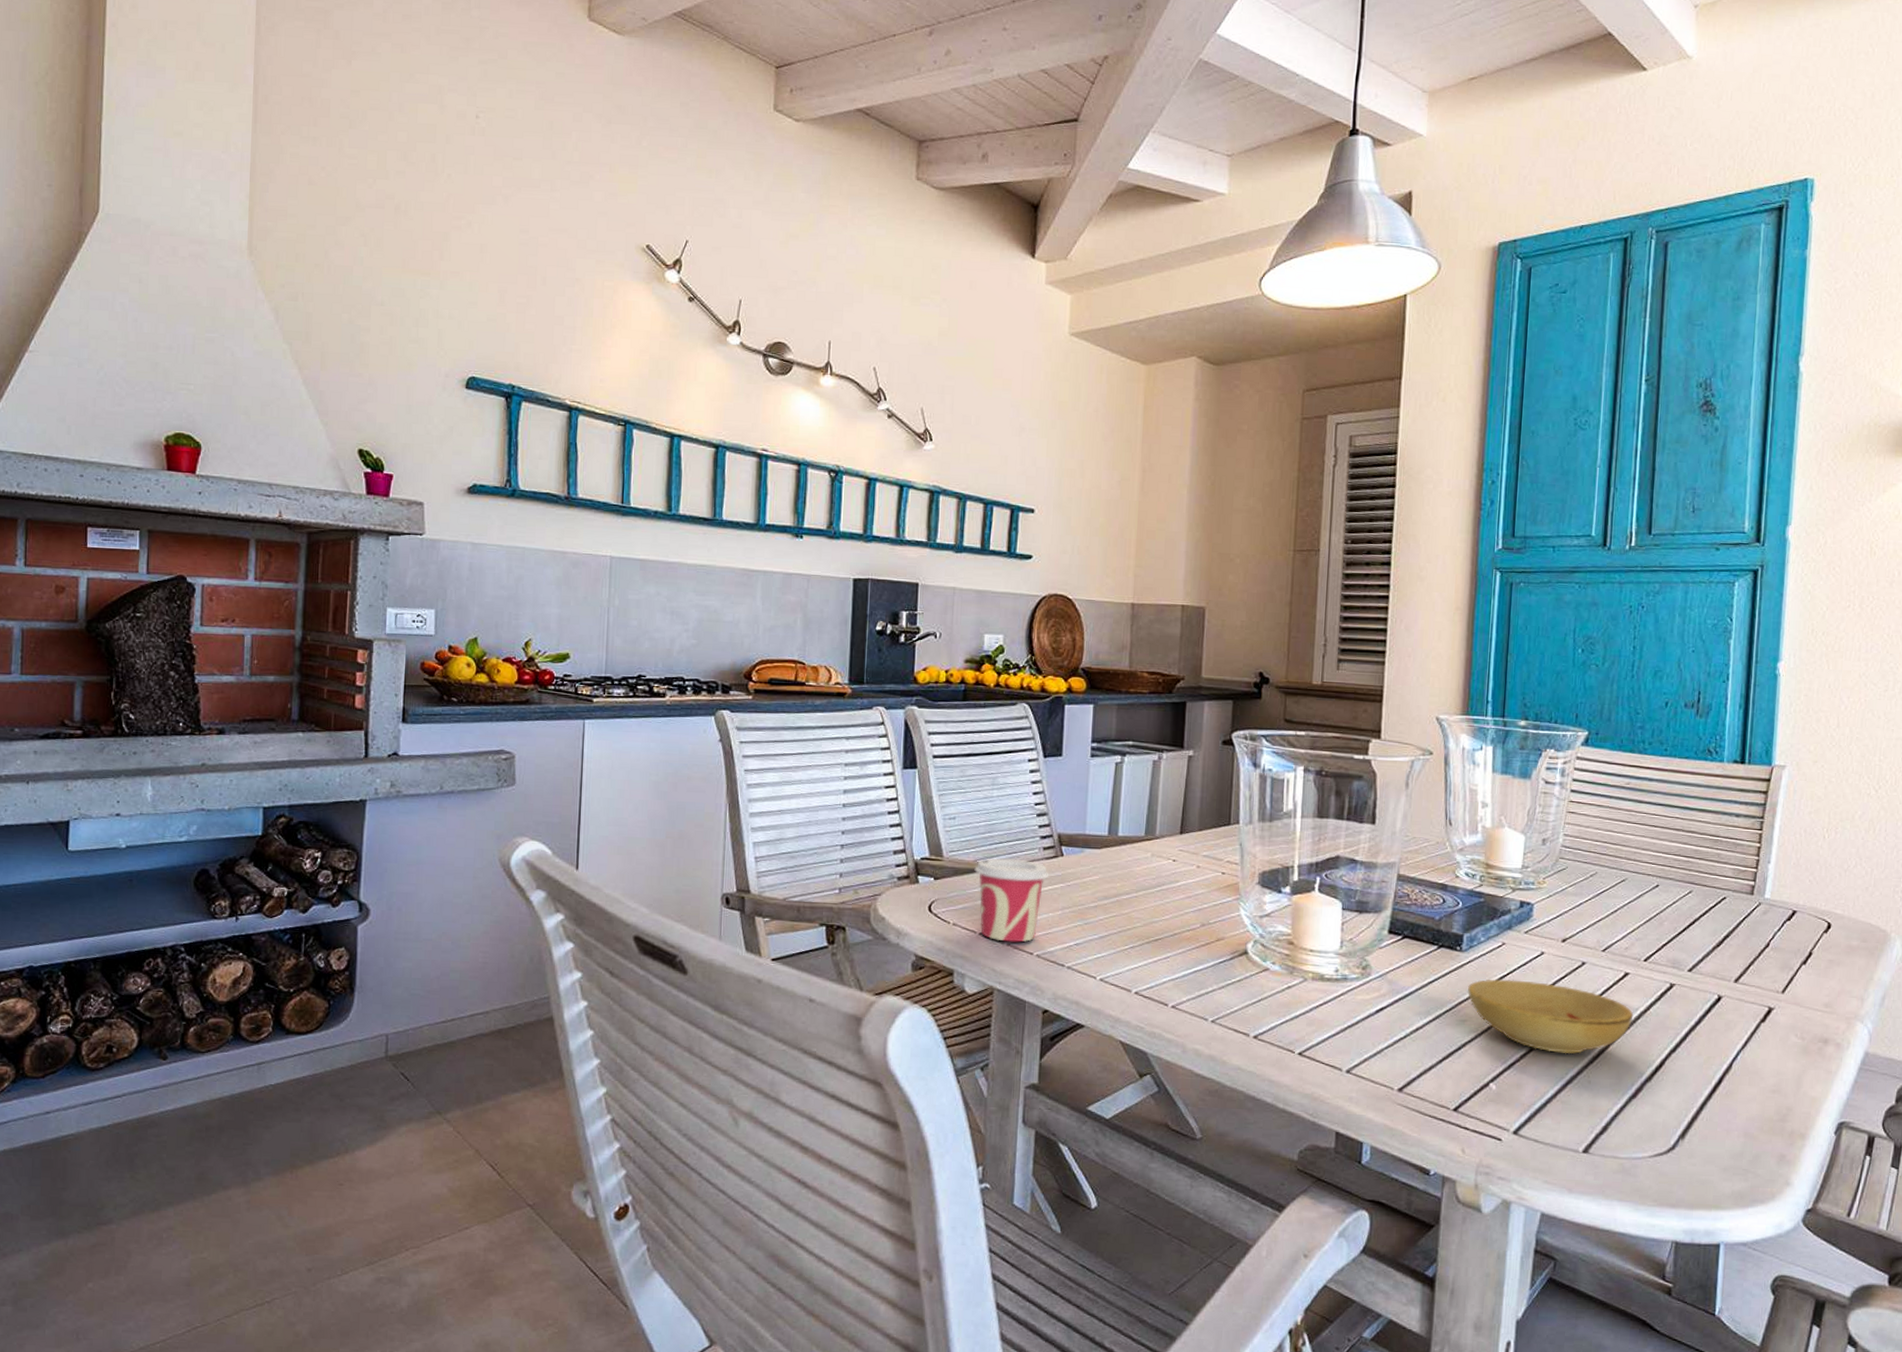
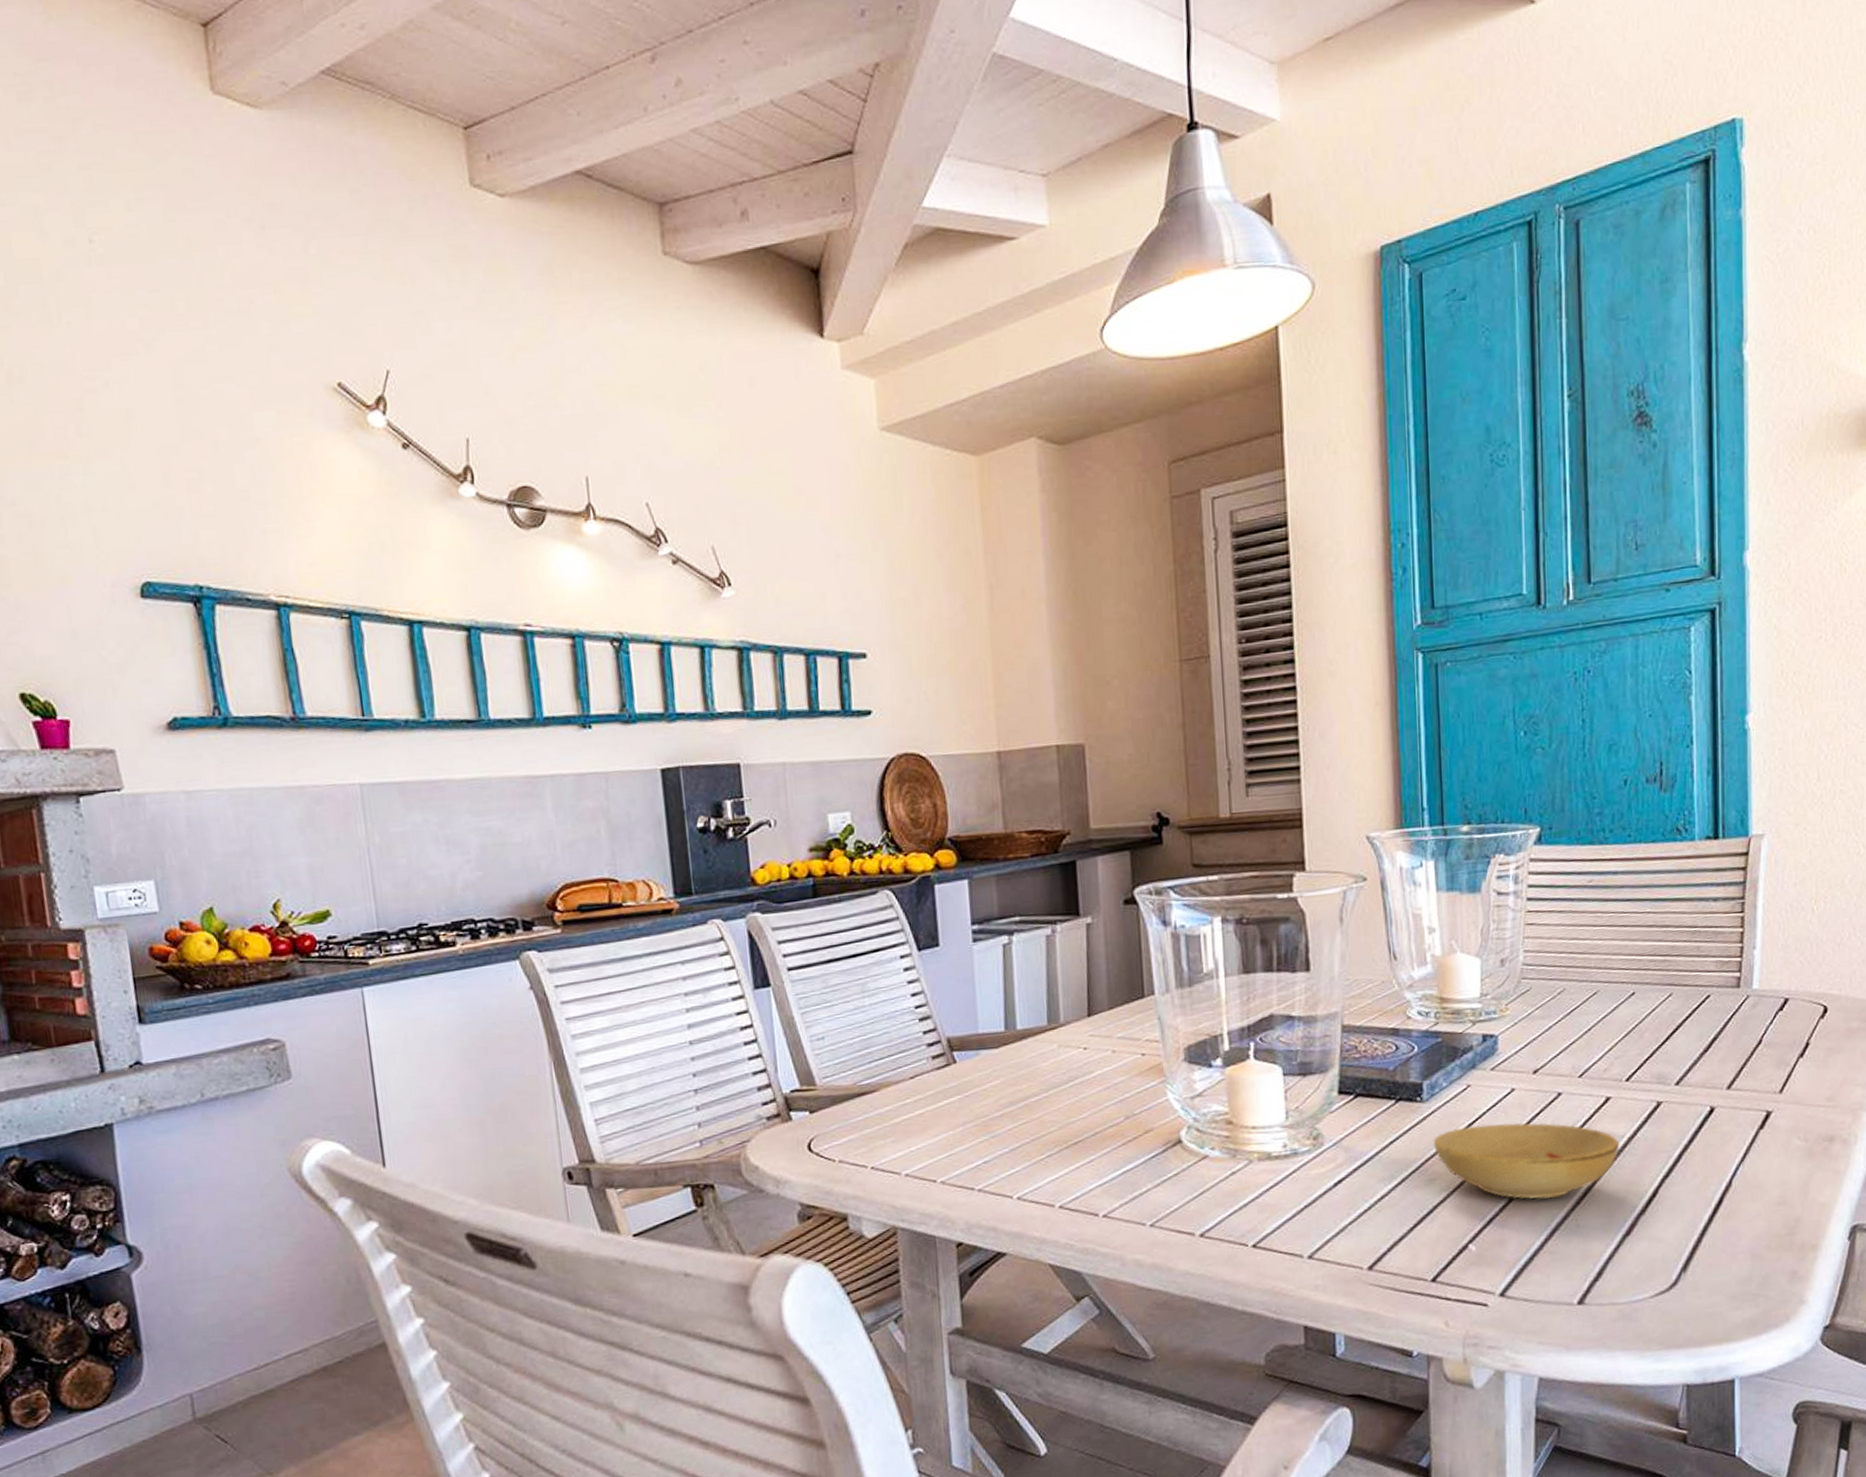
cup: present [974,858,1049,943] -> none [855,1074,943,1173]

